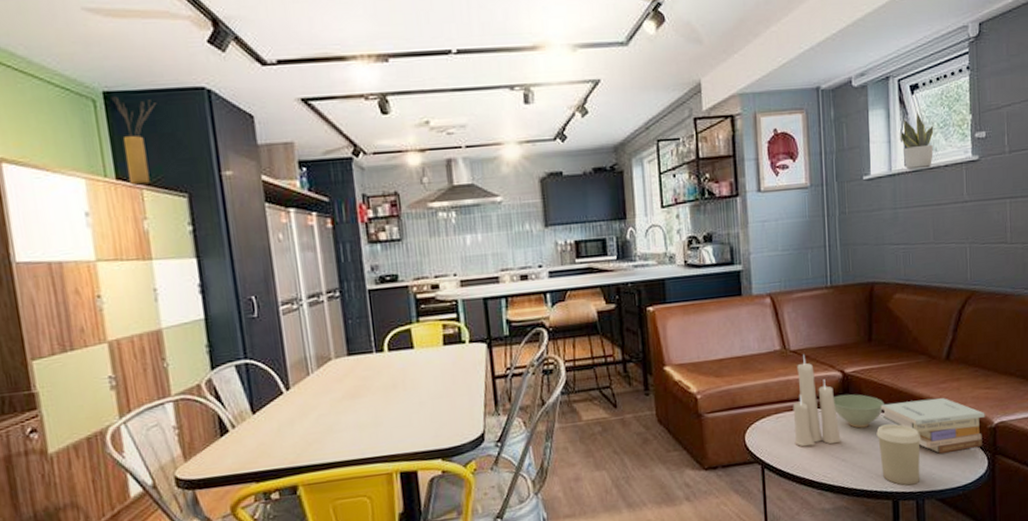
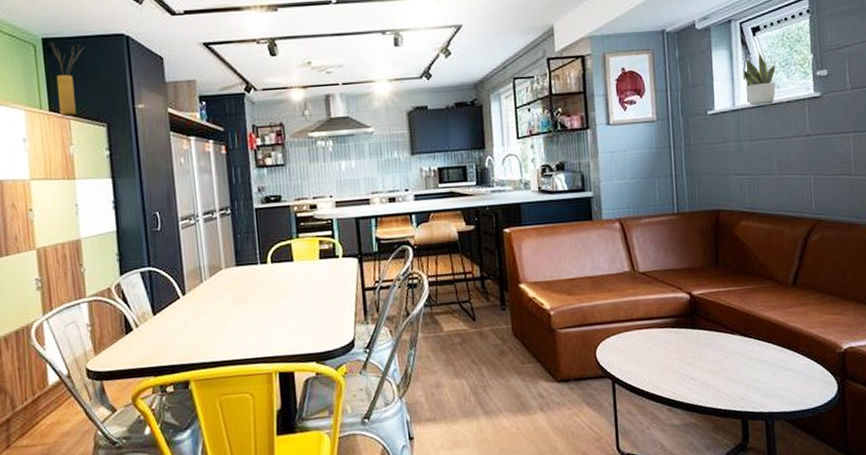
candle: present [792,354,841,447] -> none [642,276,690,364]
bowl: present [833,394,884,428] -> none [681,315,732,348]
cup: present [876,423,922,486] -> none [724,345,770,406]
books: present [880,398,985,454] -> none [728,321,834,376]

